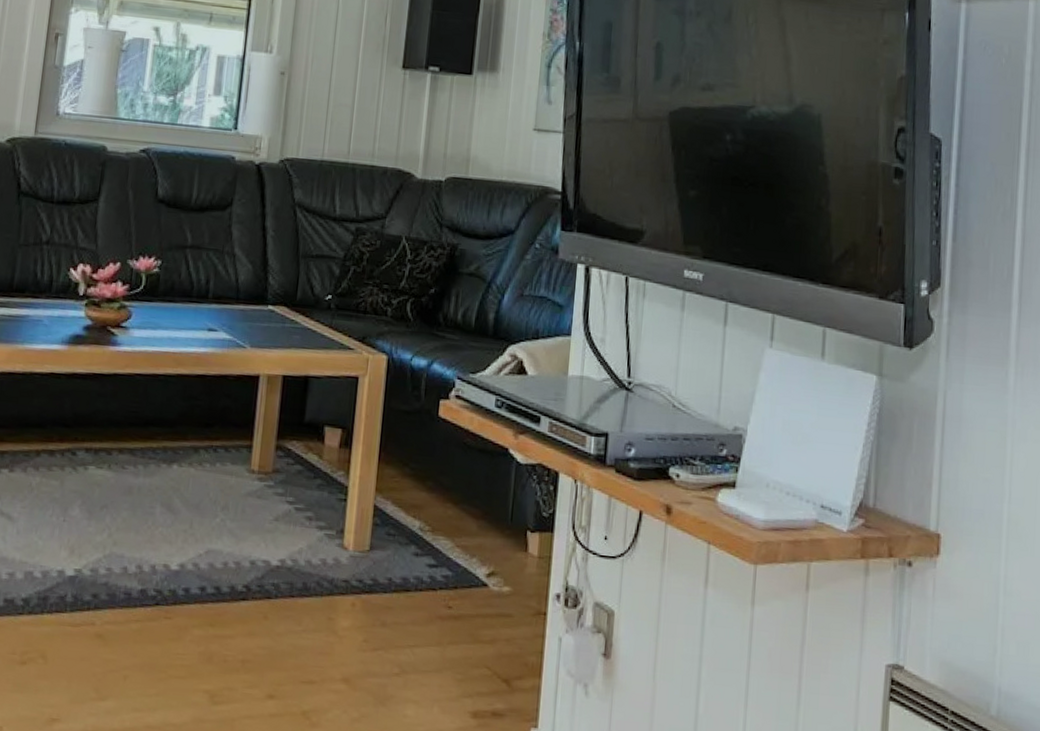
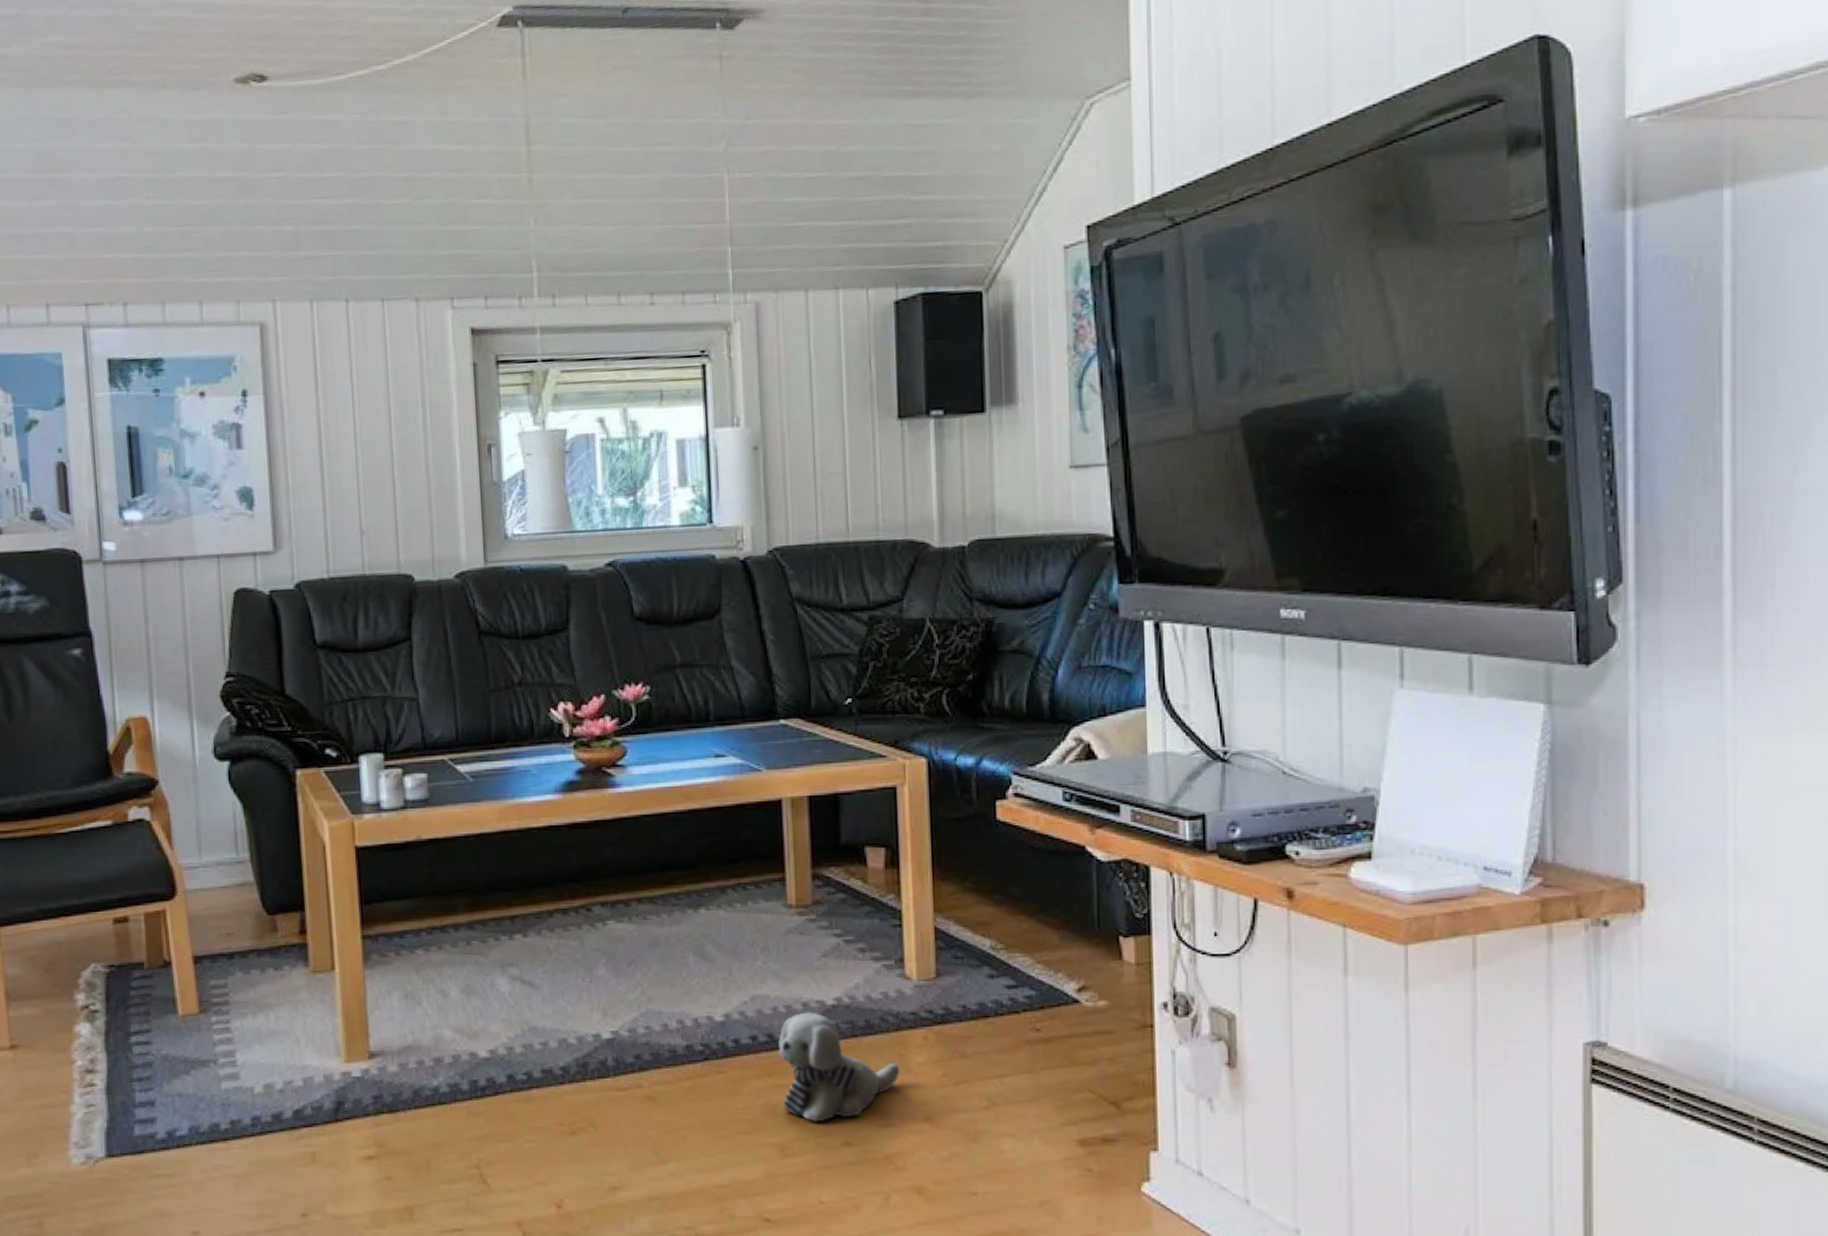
plush toy: none [220,569,327,674] -> present [778,1012,901,1122]

